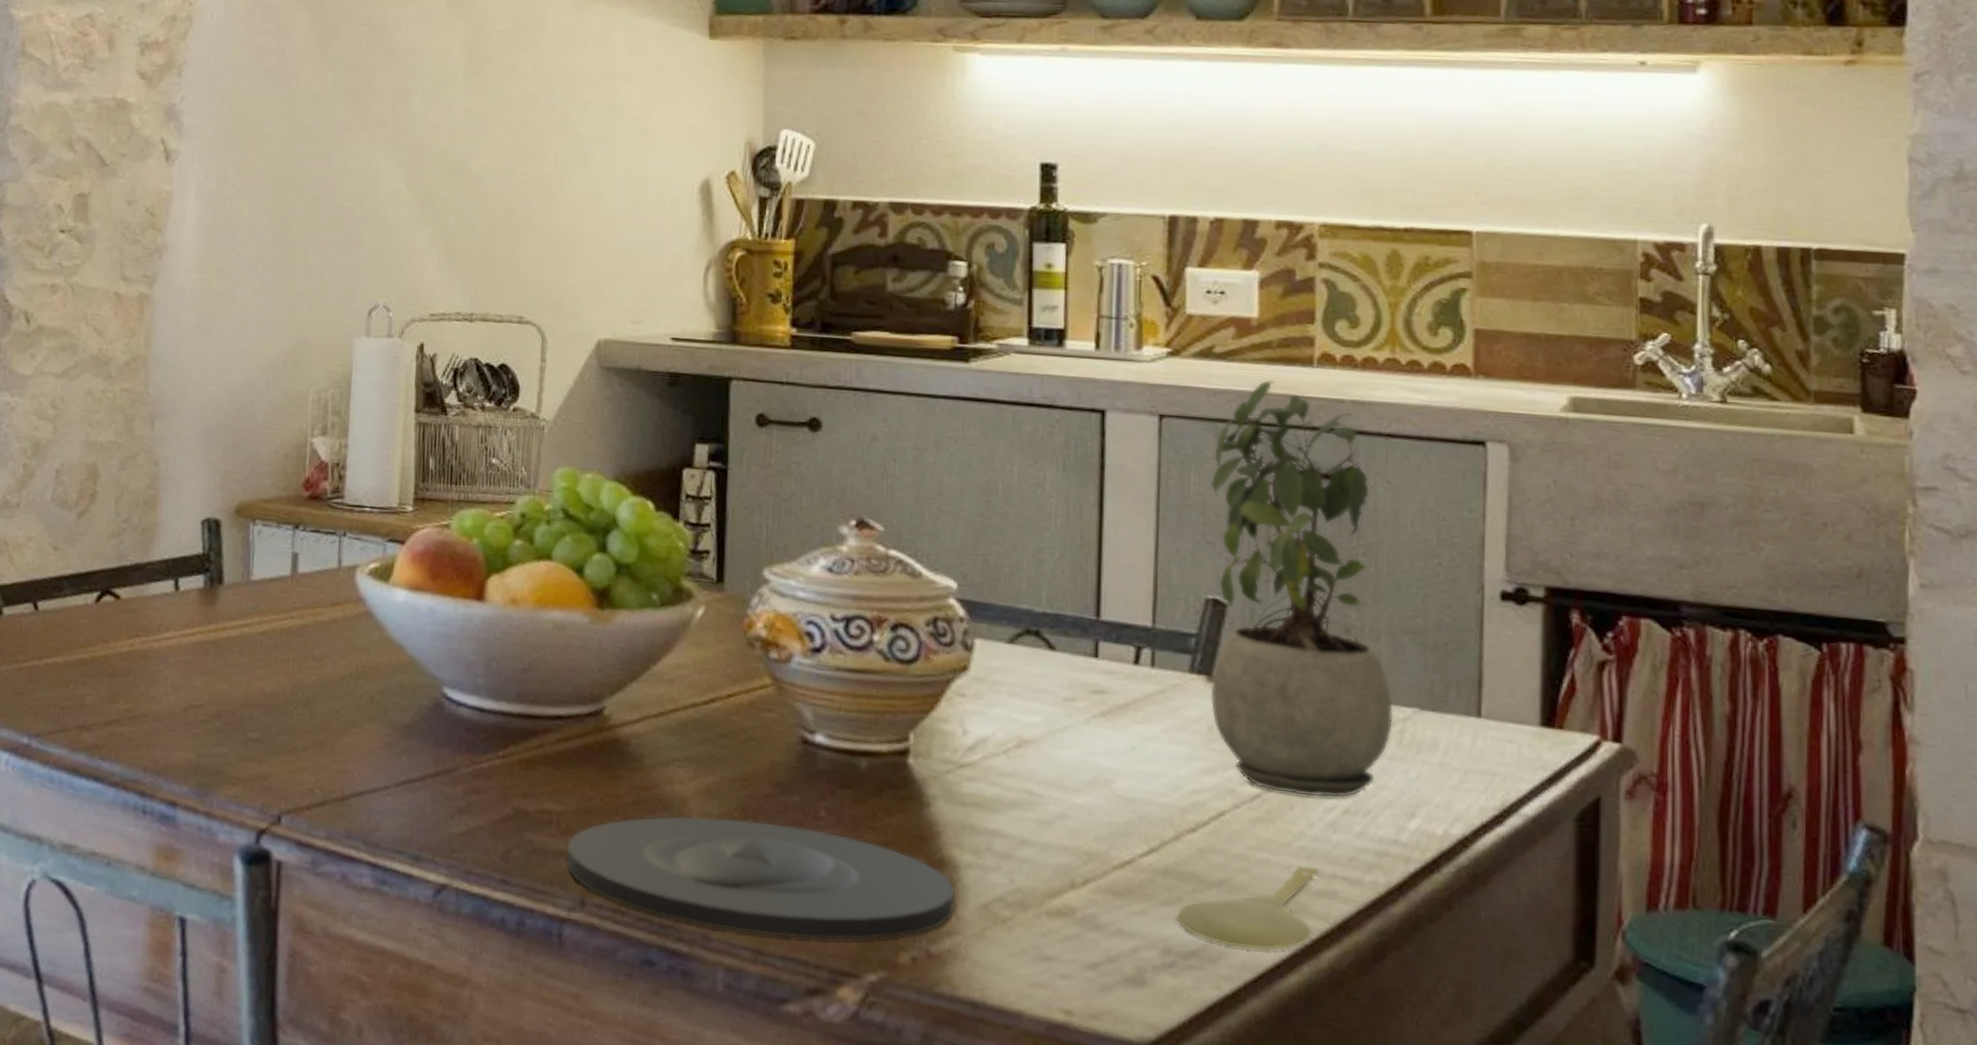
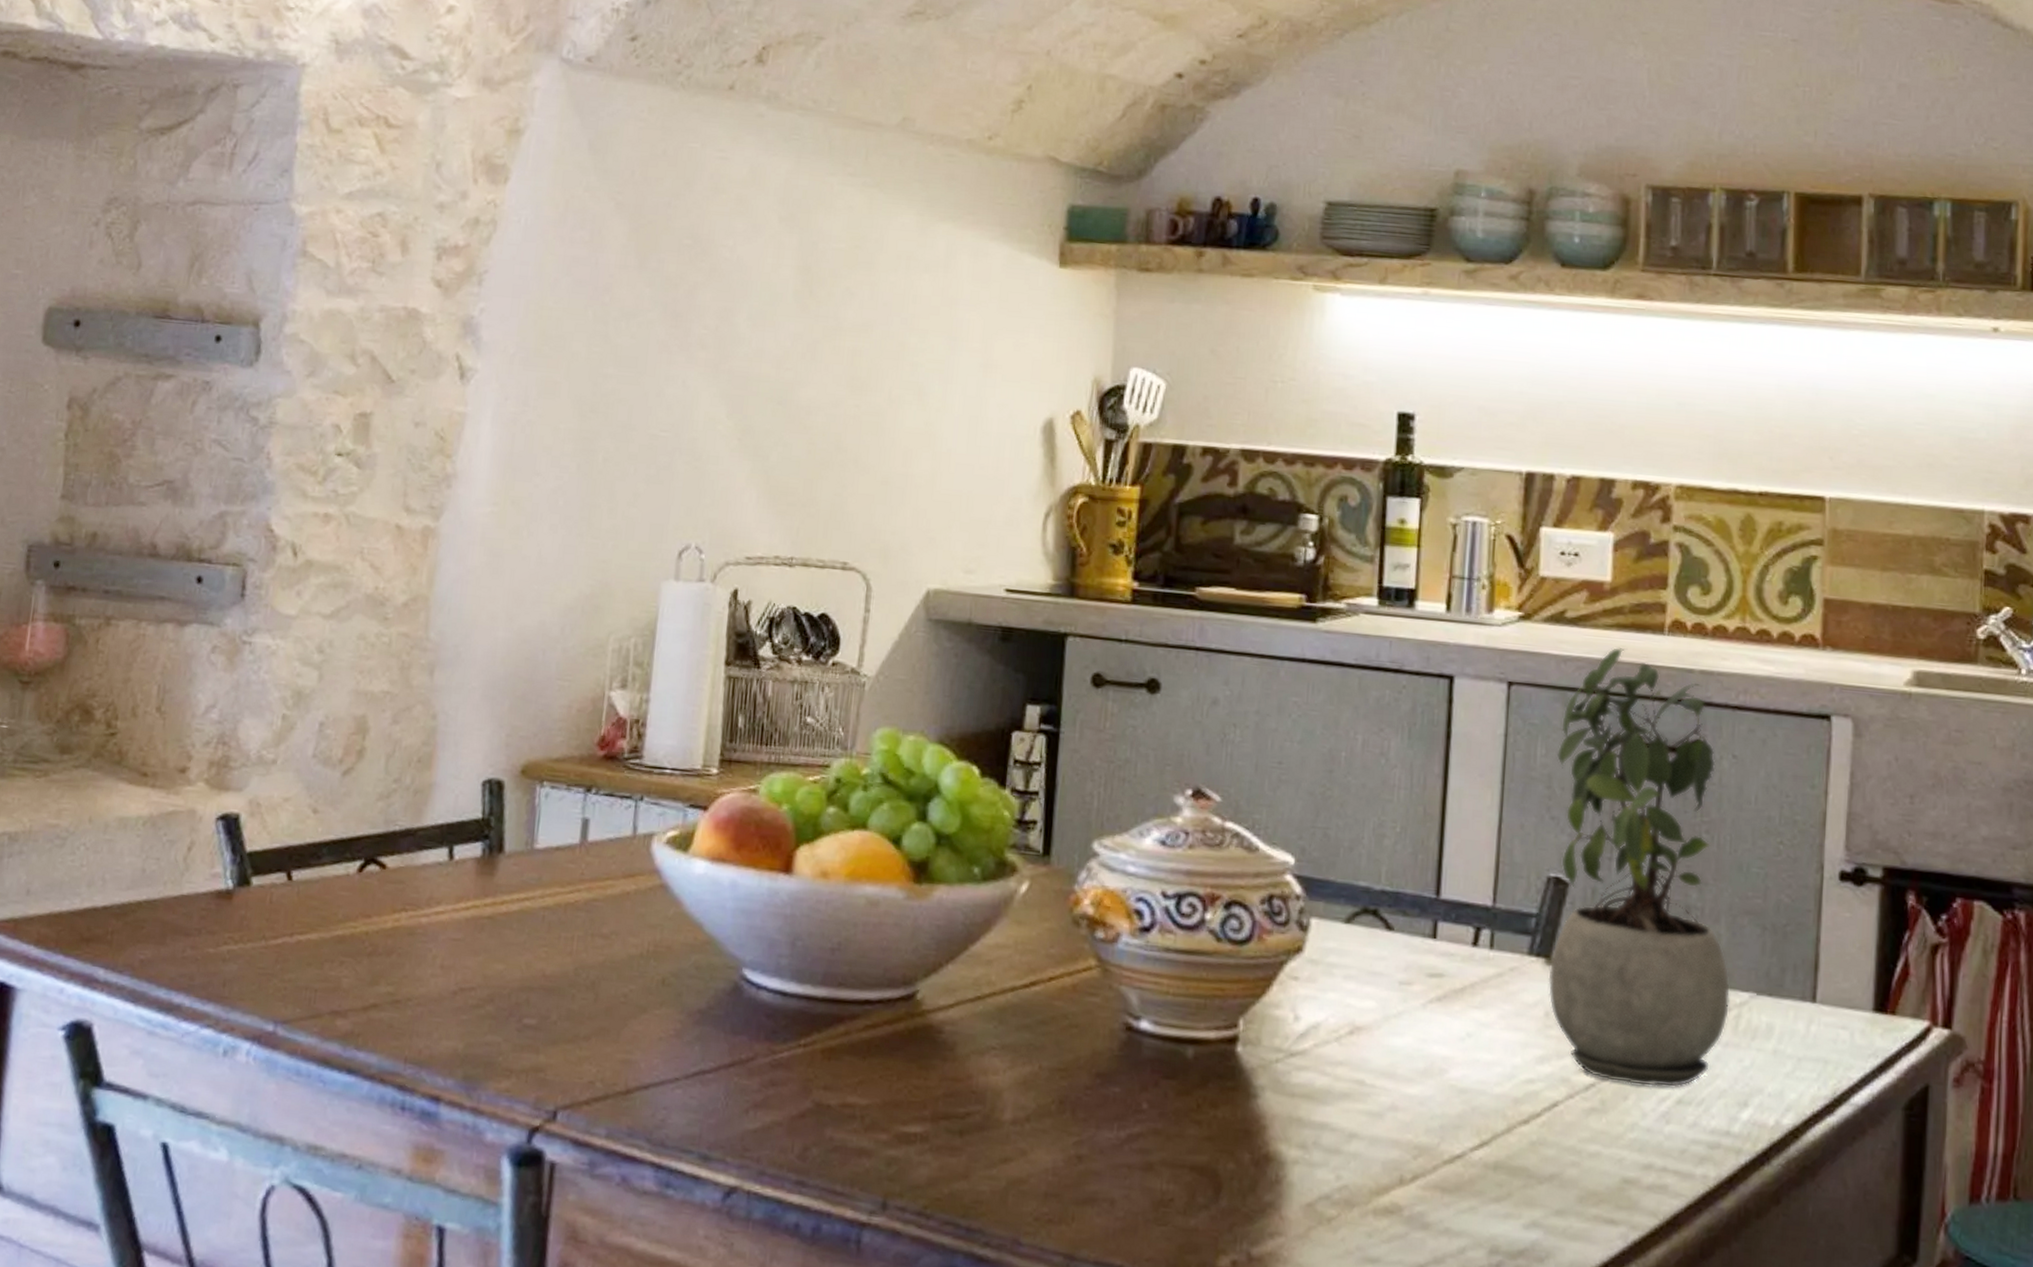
plate: present [566,816,956,941] -> none [868,1109,1281,1244]
spoon: present [1176,865,1319,951] -> none [1505,1158,1650,1249]

